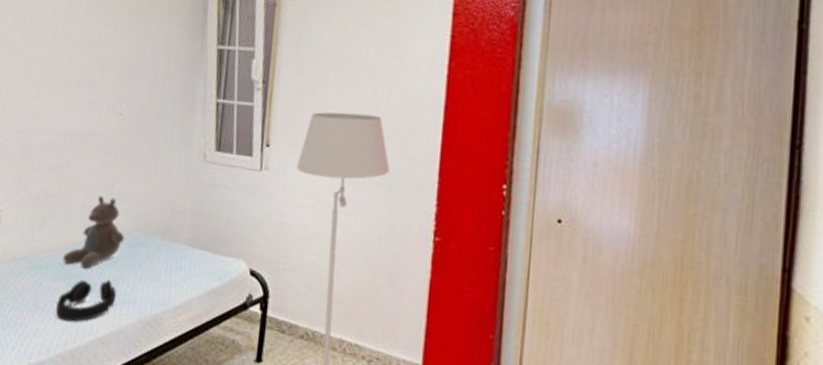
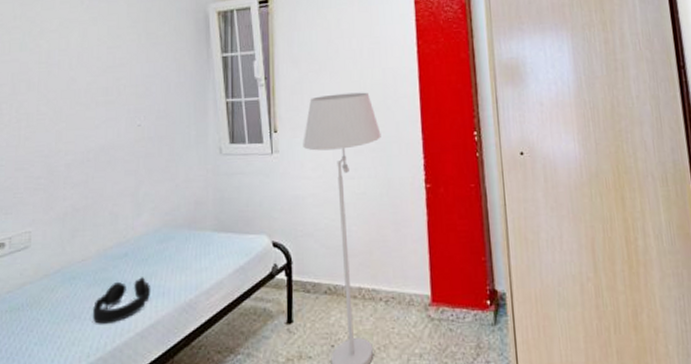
teddy bear: present [63,196,124,269] -> none [96,201,153,271]

